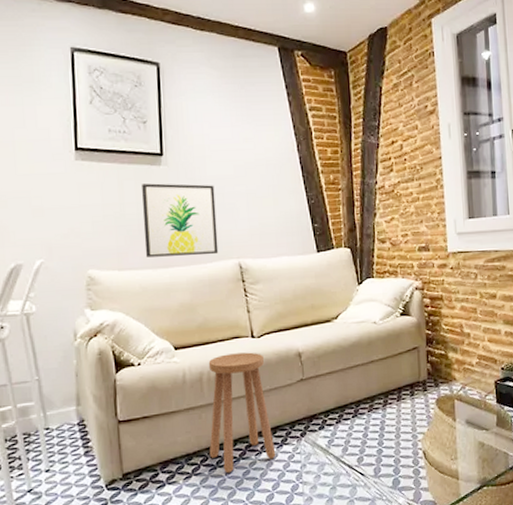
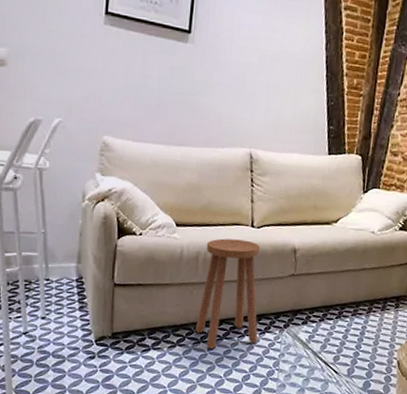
wall art: present [142,183,219,258] -> none [160,59,237,141]

